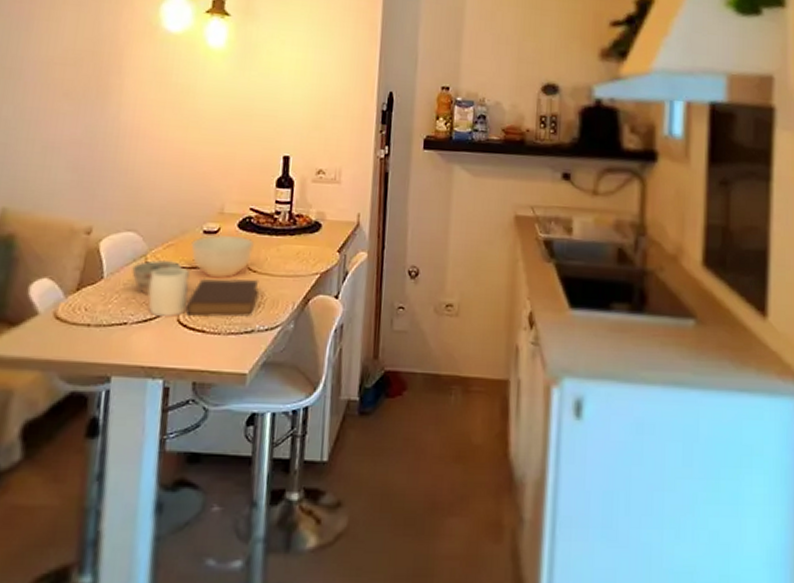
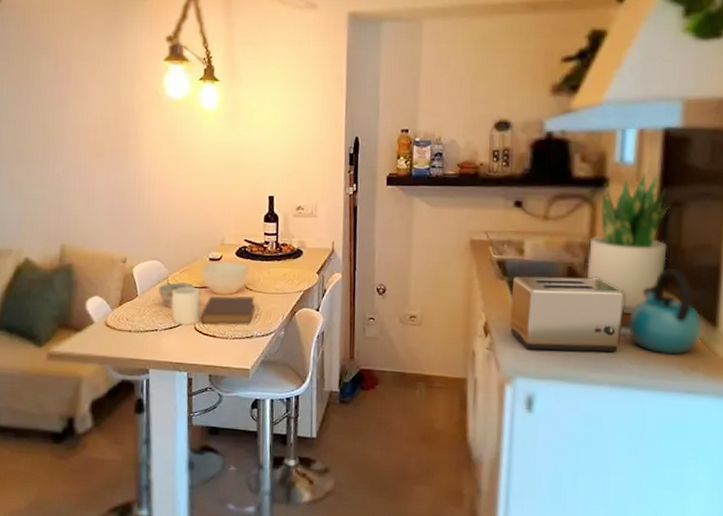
toaster: none [557,258,676,346] -> present [510,276,625,353]
planter: none [637,149,717,302] -> present [587,174,670,313]
kettle: none [679,251,753,348] -> present [627,267,703,355]

